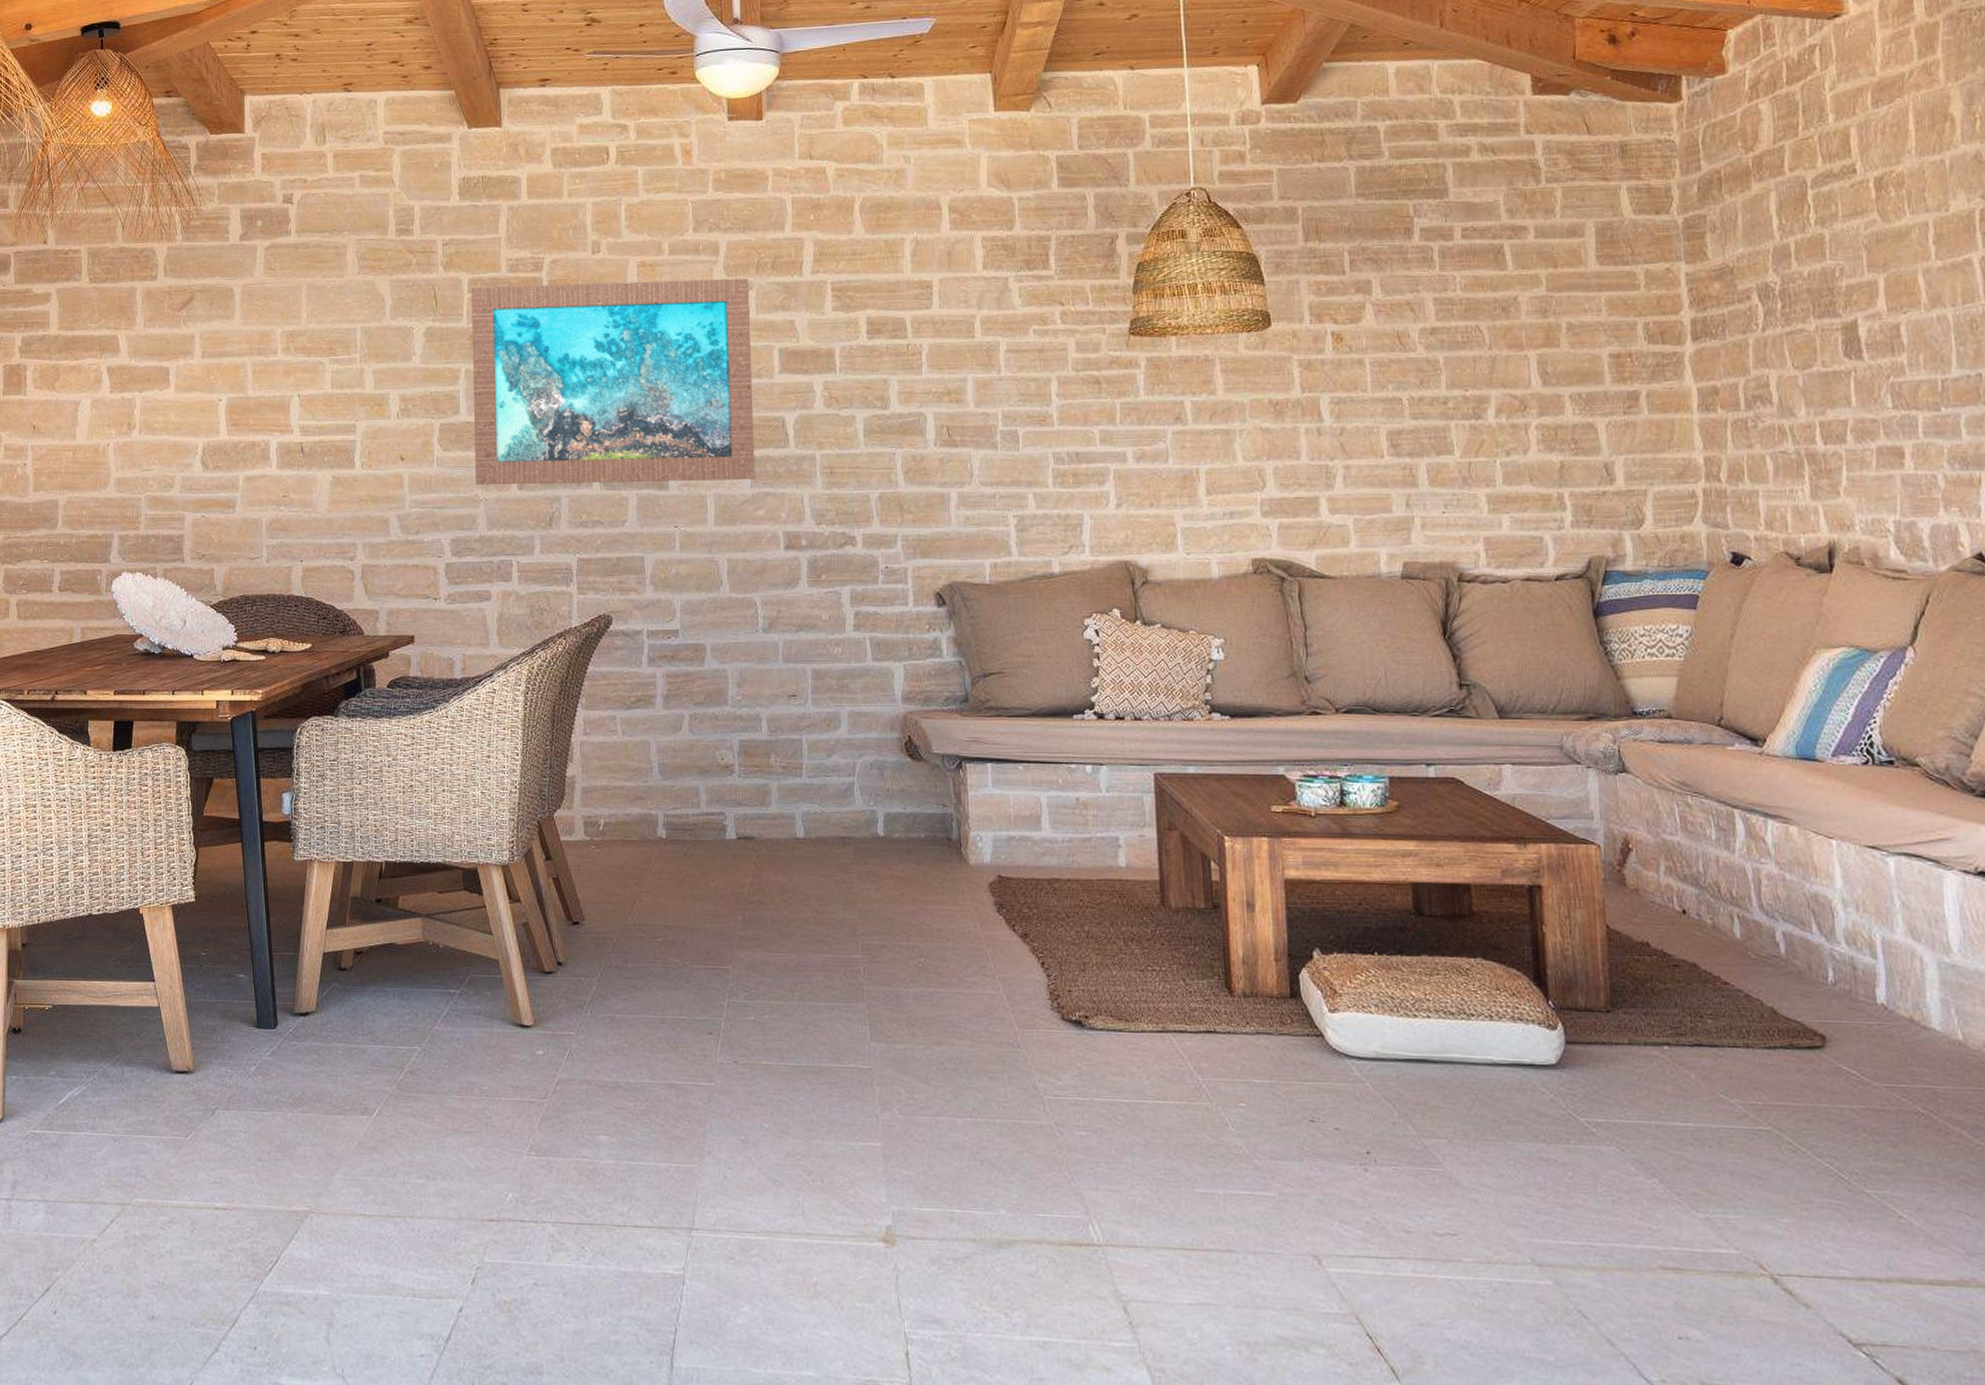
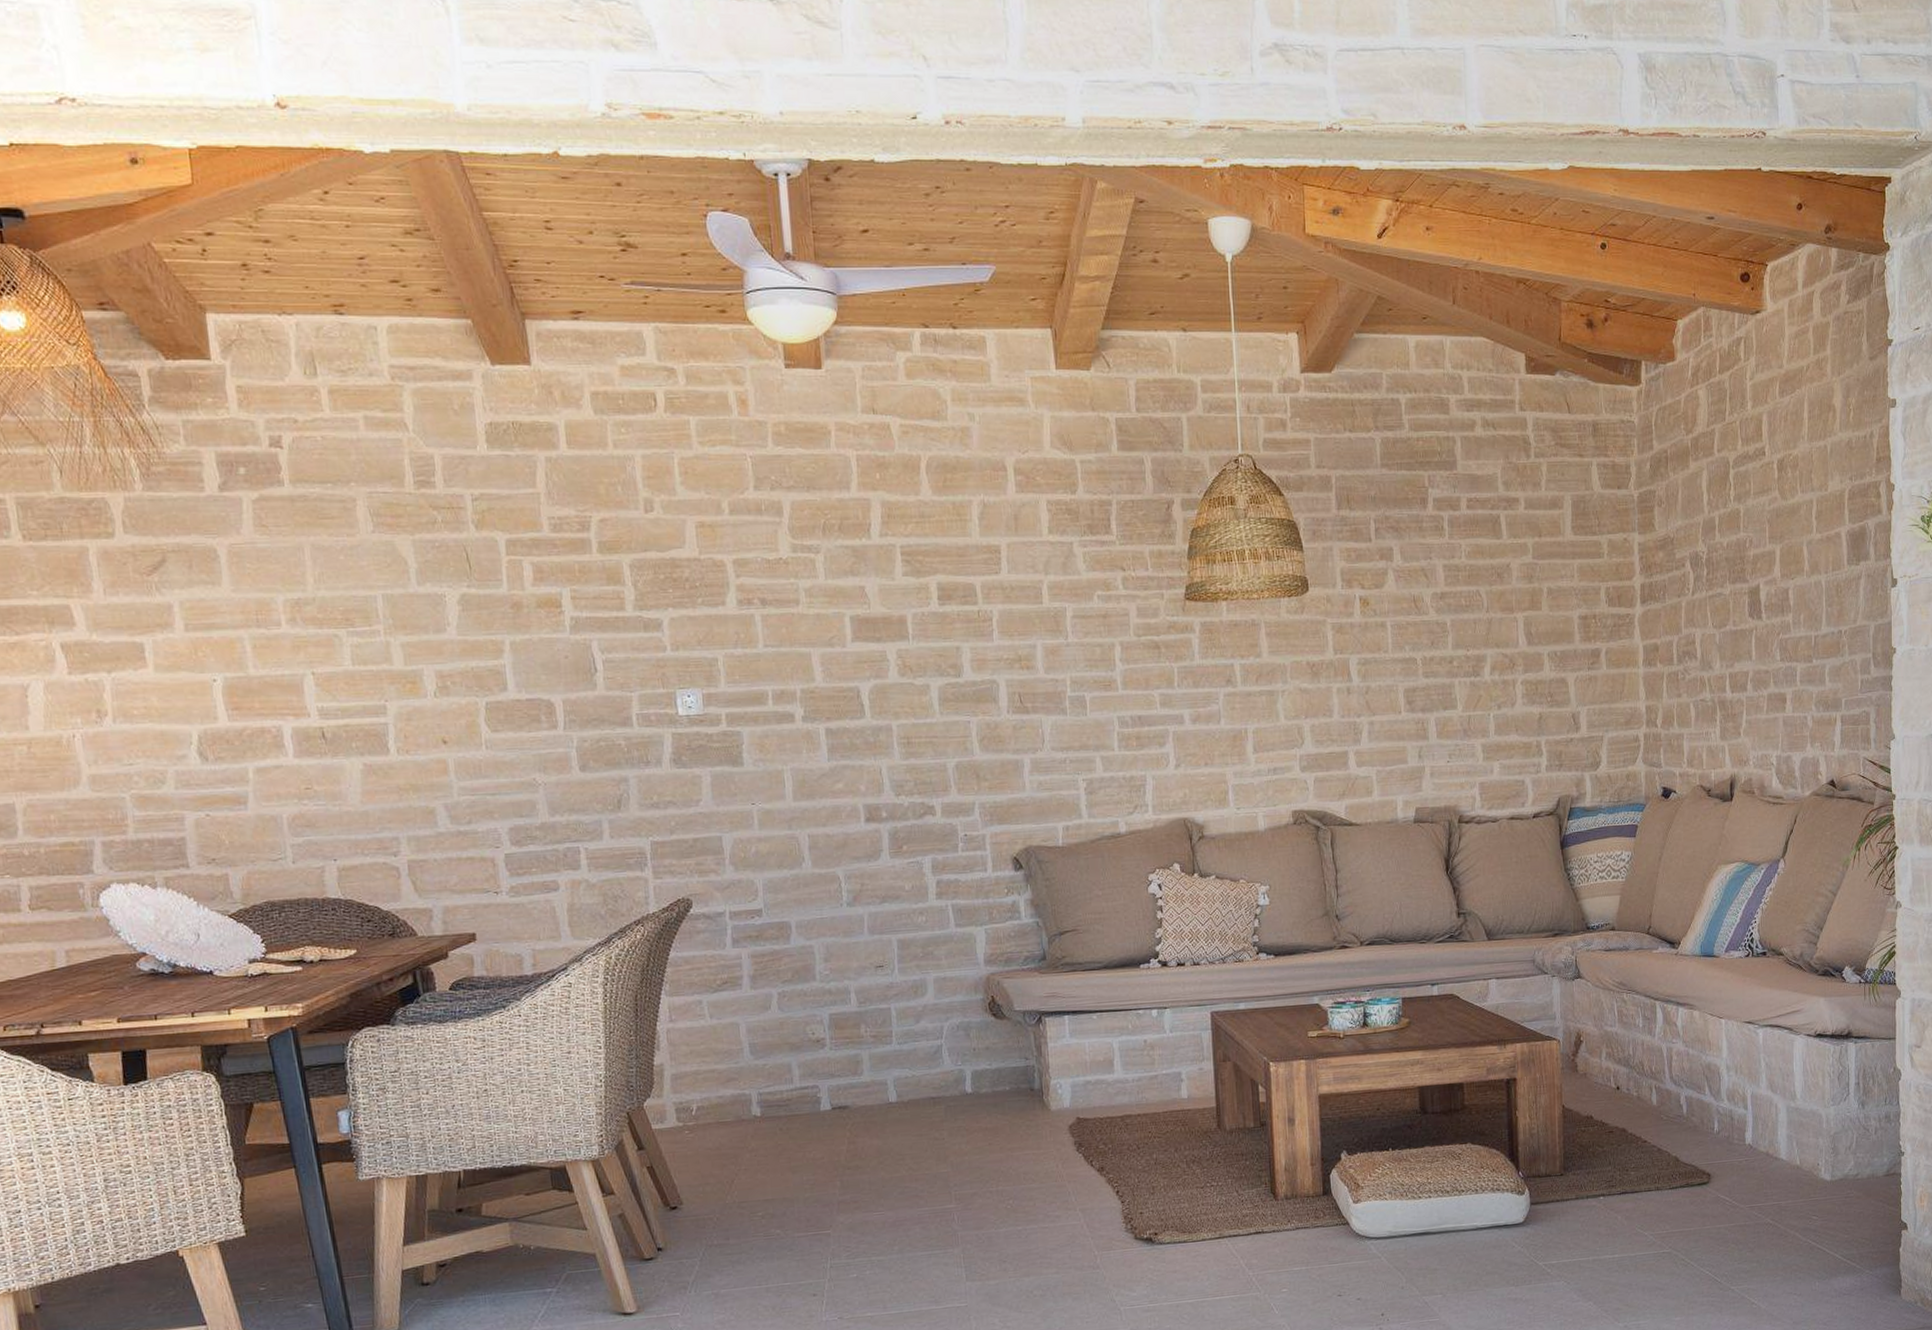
wall art: present [471,278,756,485] -> none [509,540,833,768]

